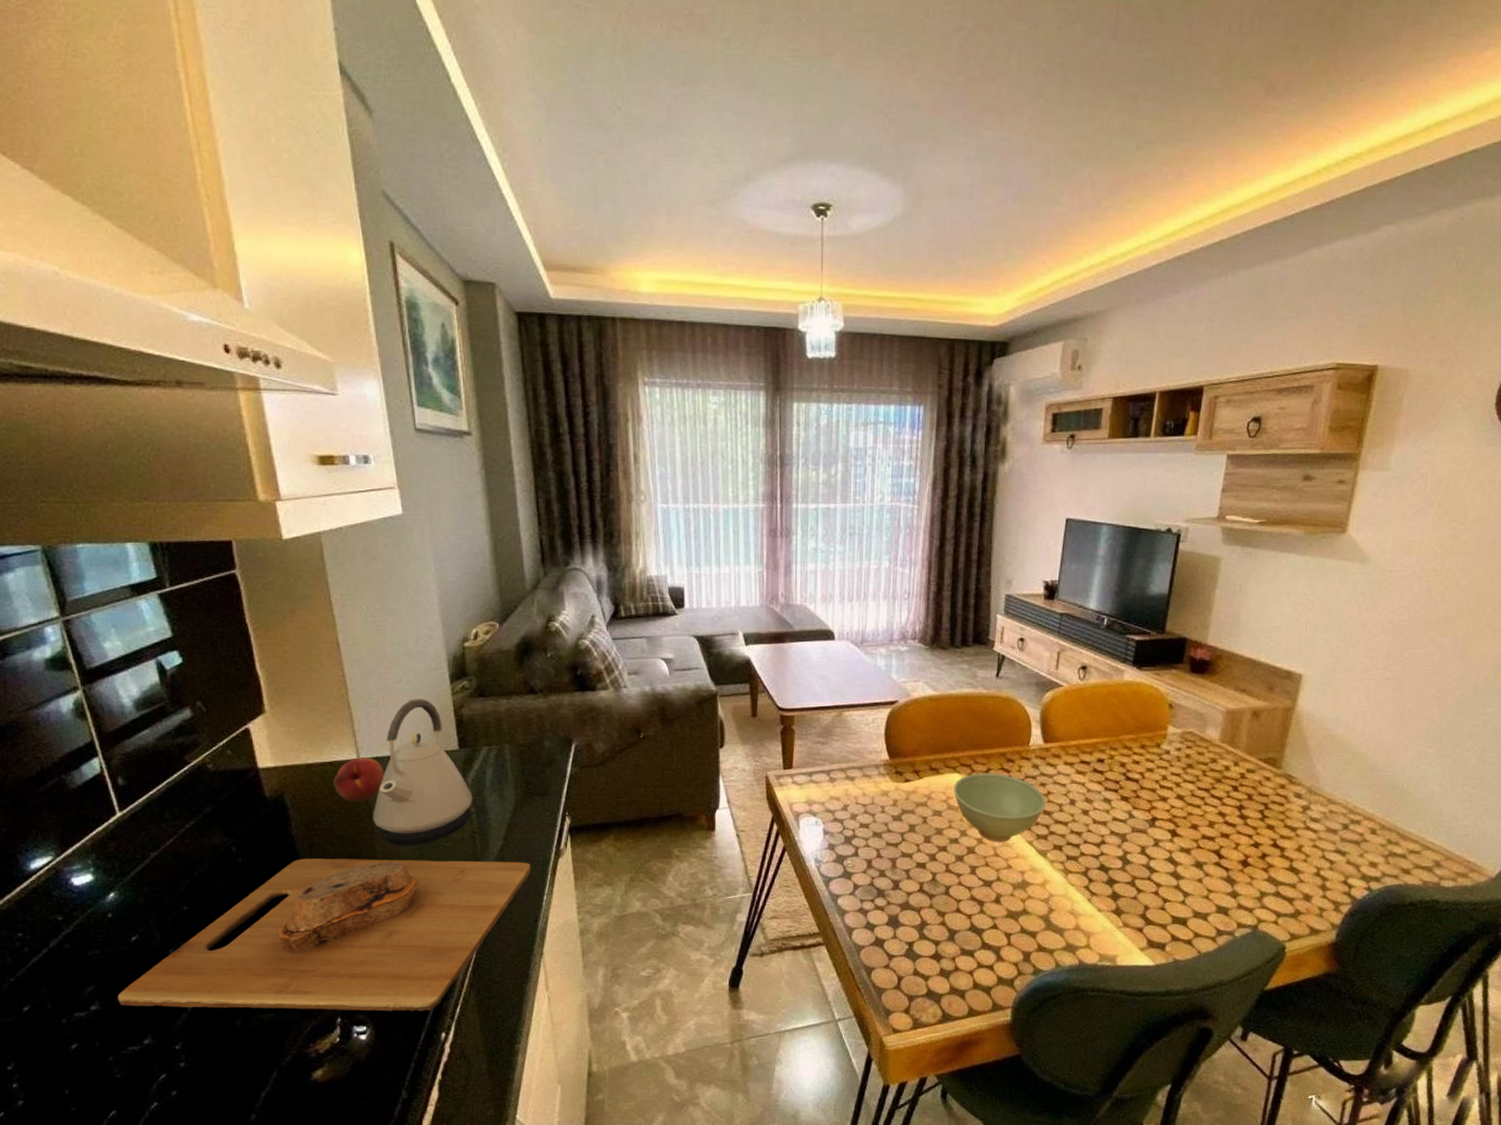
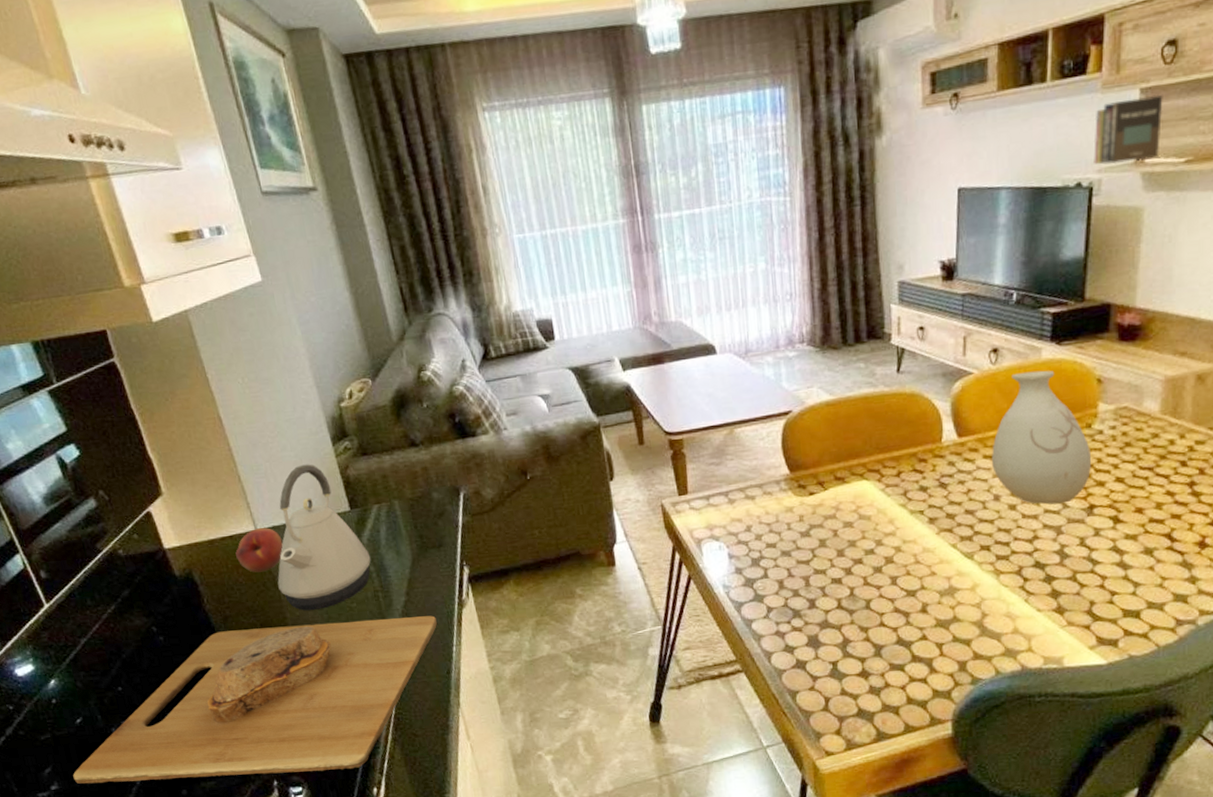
bowl: present [954,773,1047,842] -> none [863,475,968,549]
vase: none [1071,690,1158,813] -> present [992,370,1092,505]
books: none [1183,462,1246,517] -> present [1094,94,1163,165]

